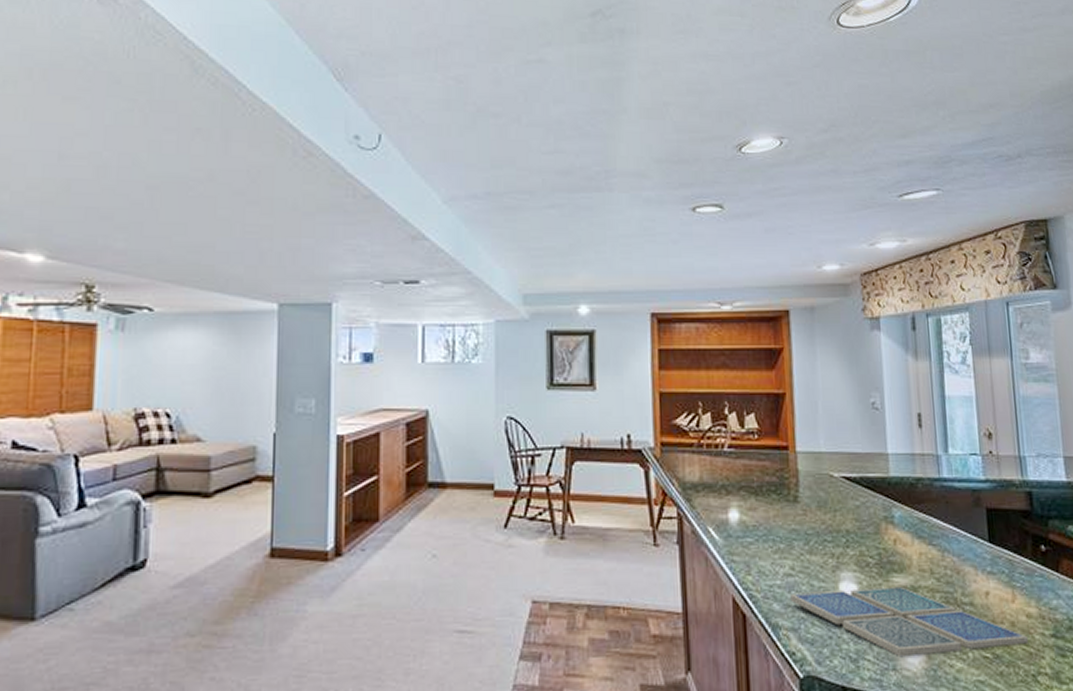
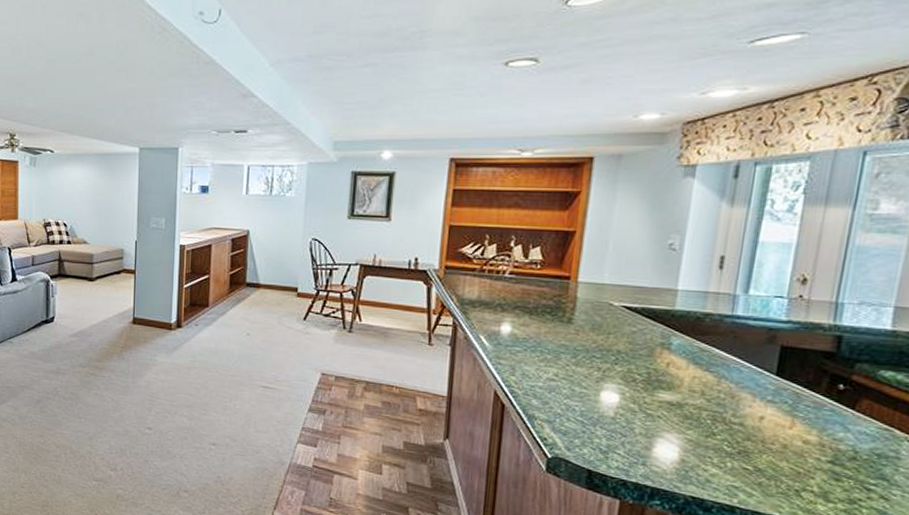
drink coaster: present [790,586,1029,658] -> none [550,394,800,464]

